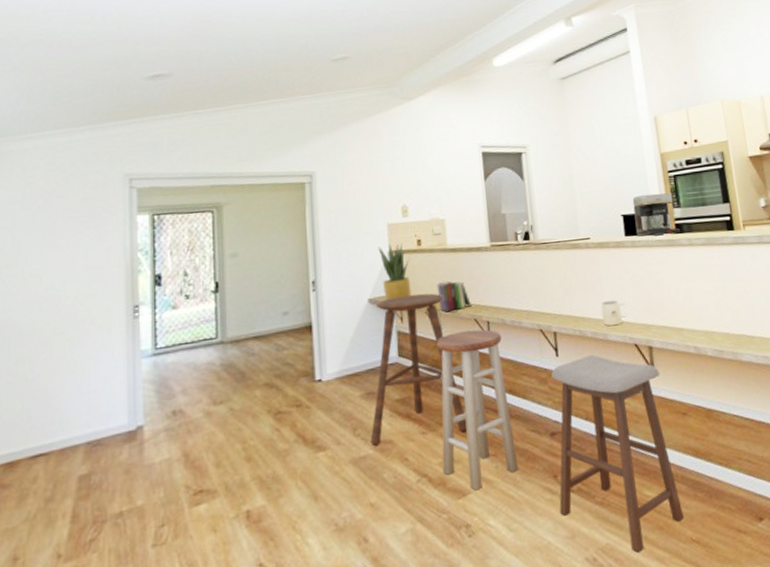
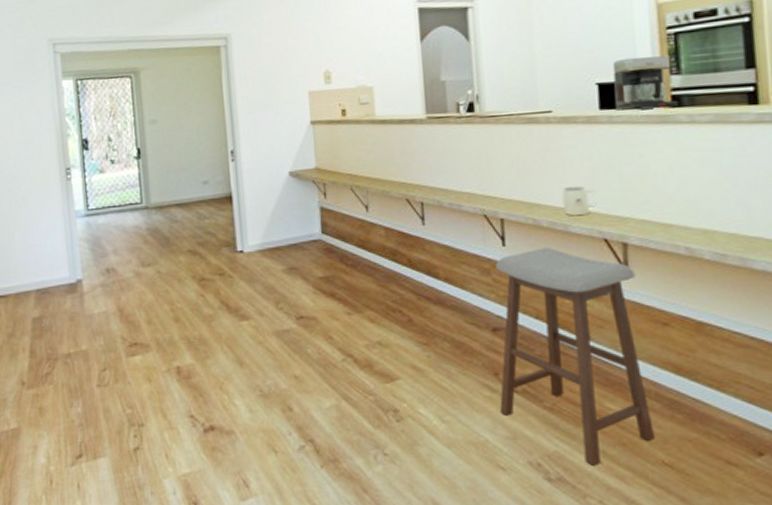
bar stool: present [370,293,468,446] -> none [293,168,397,321]
planter: present [378,243,412,300] -> none [299,112,336,173]
bar stool: present [436,329,519,491] -> none [363,211,454,377]
books: present [437,280,471,313] -> none [363,155,403,190]

